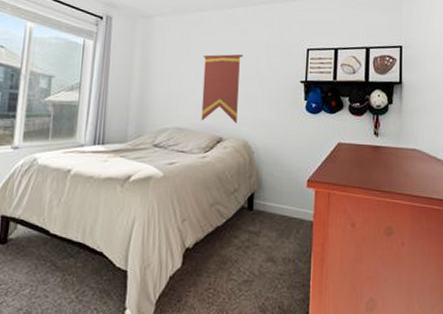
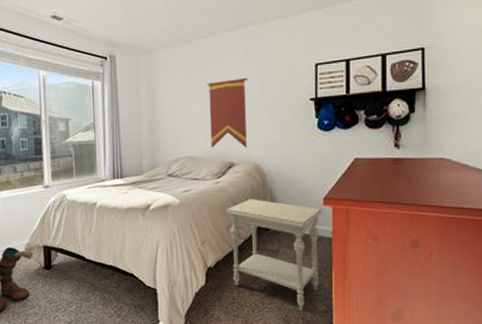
side table: none [210,176,306,299] -> present [226,199,323,311]

